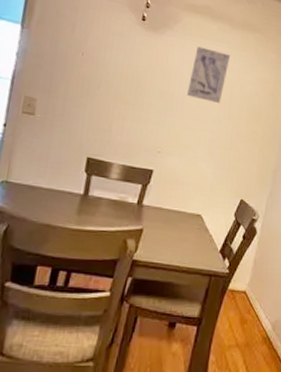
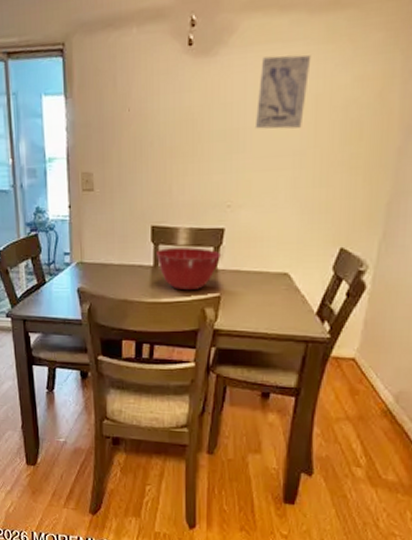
mixing bowl: none [87,179,148,222] -> present [155,247,222,291]

